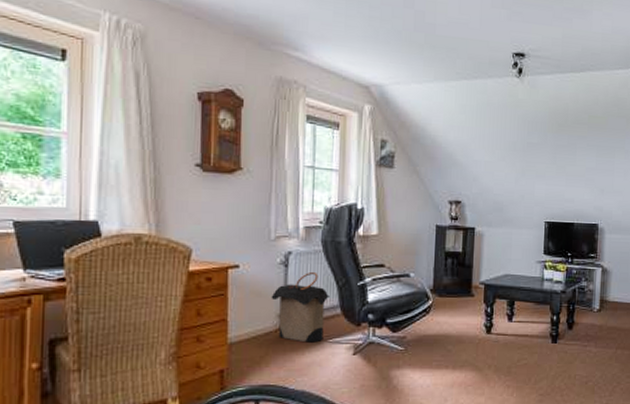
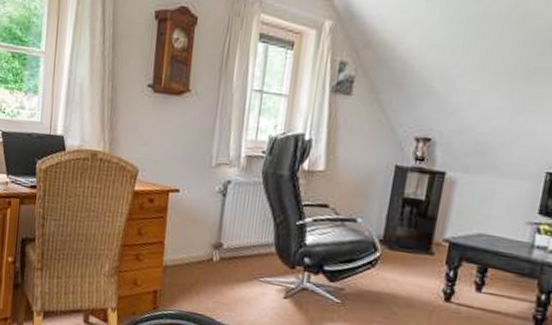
laundry hamper: present [271,271,329,343] -> none [206,204,265,279]

